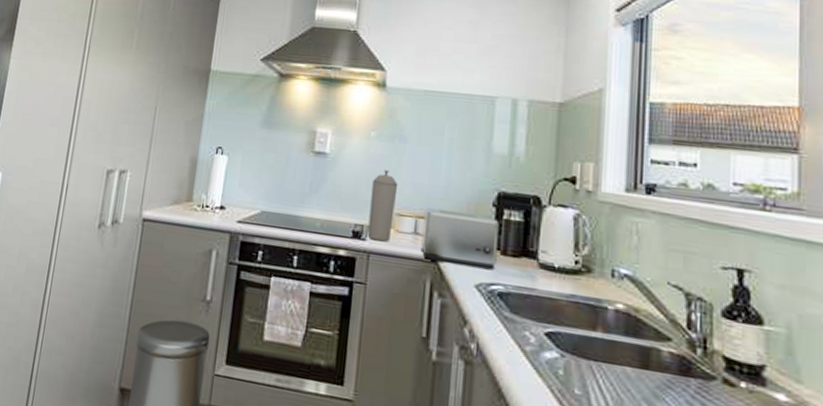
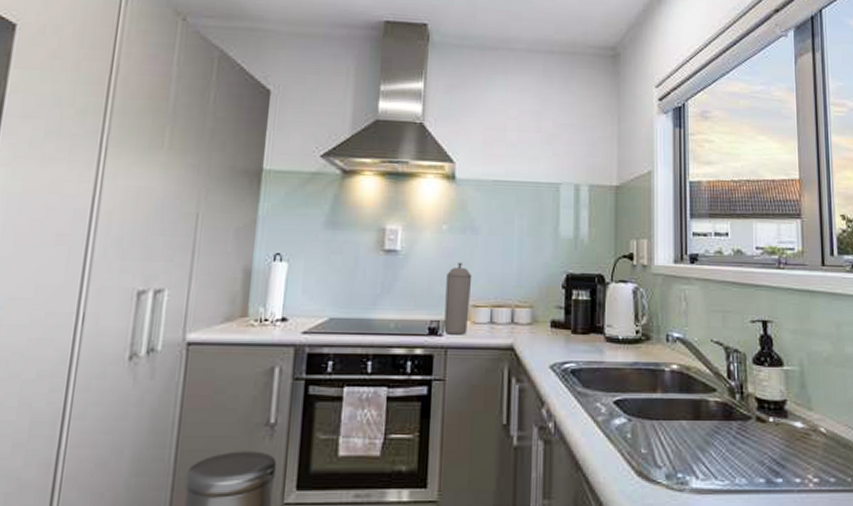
toaster: present [420,207,500,271] -> none [497,295,570,350]

